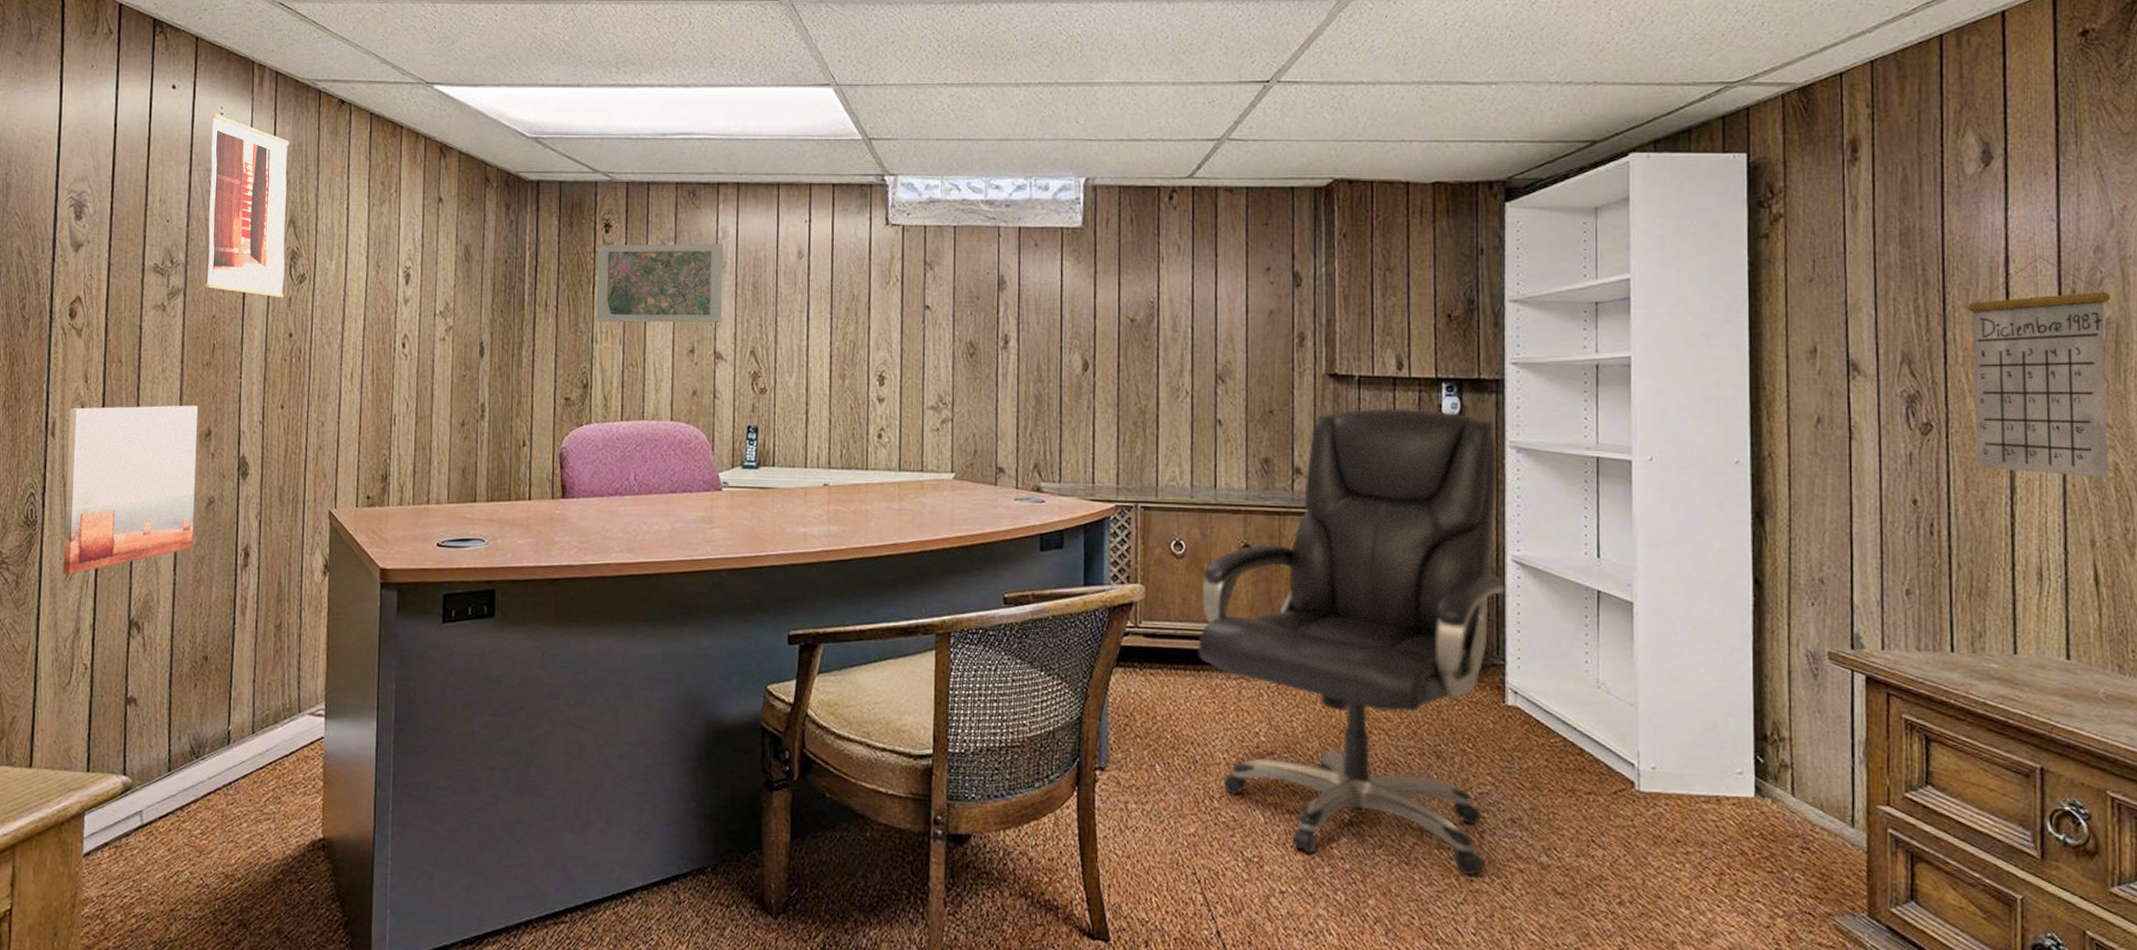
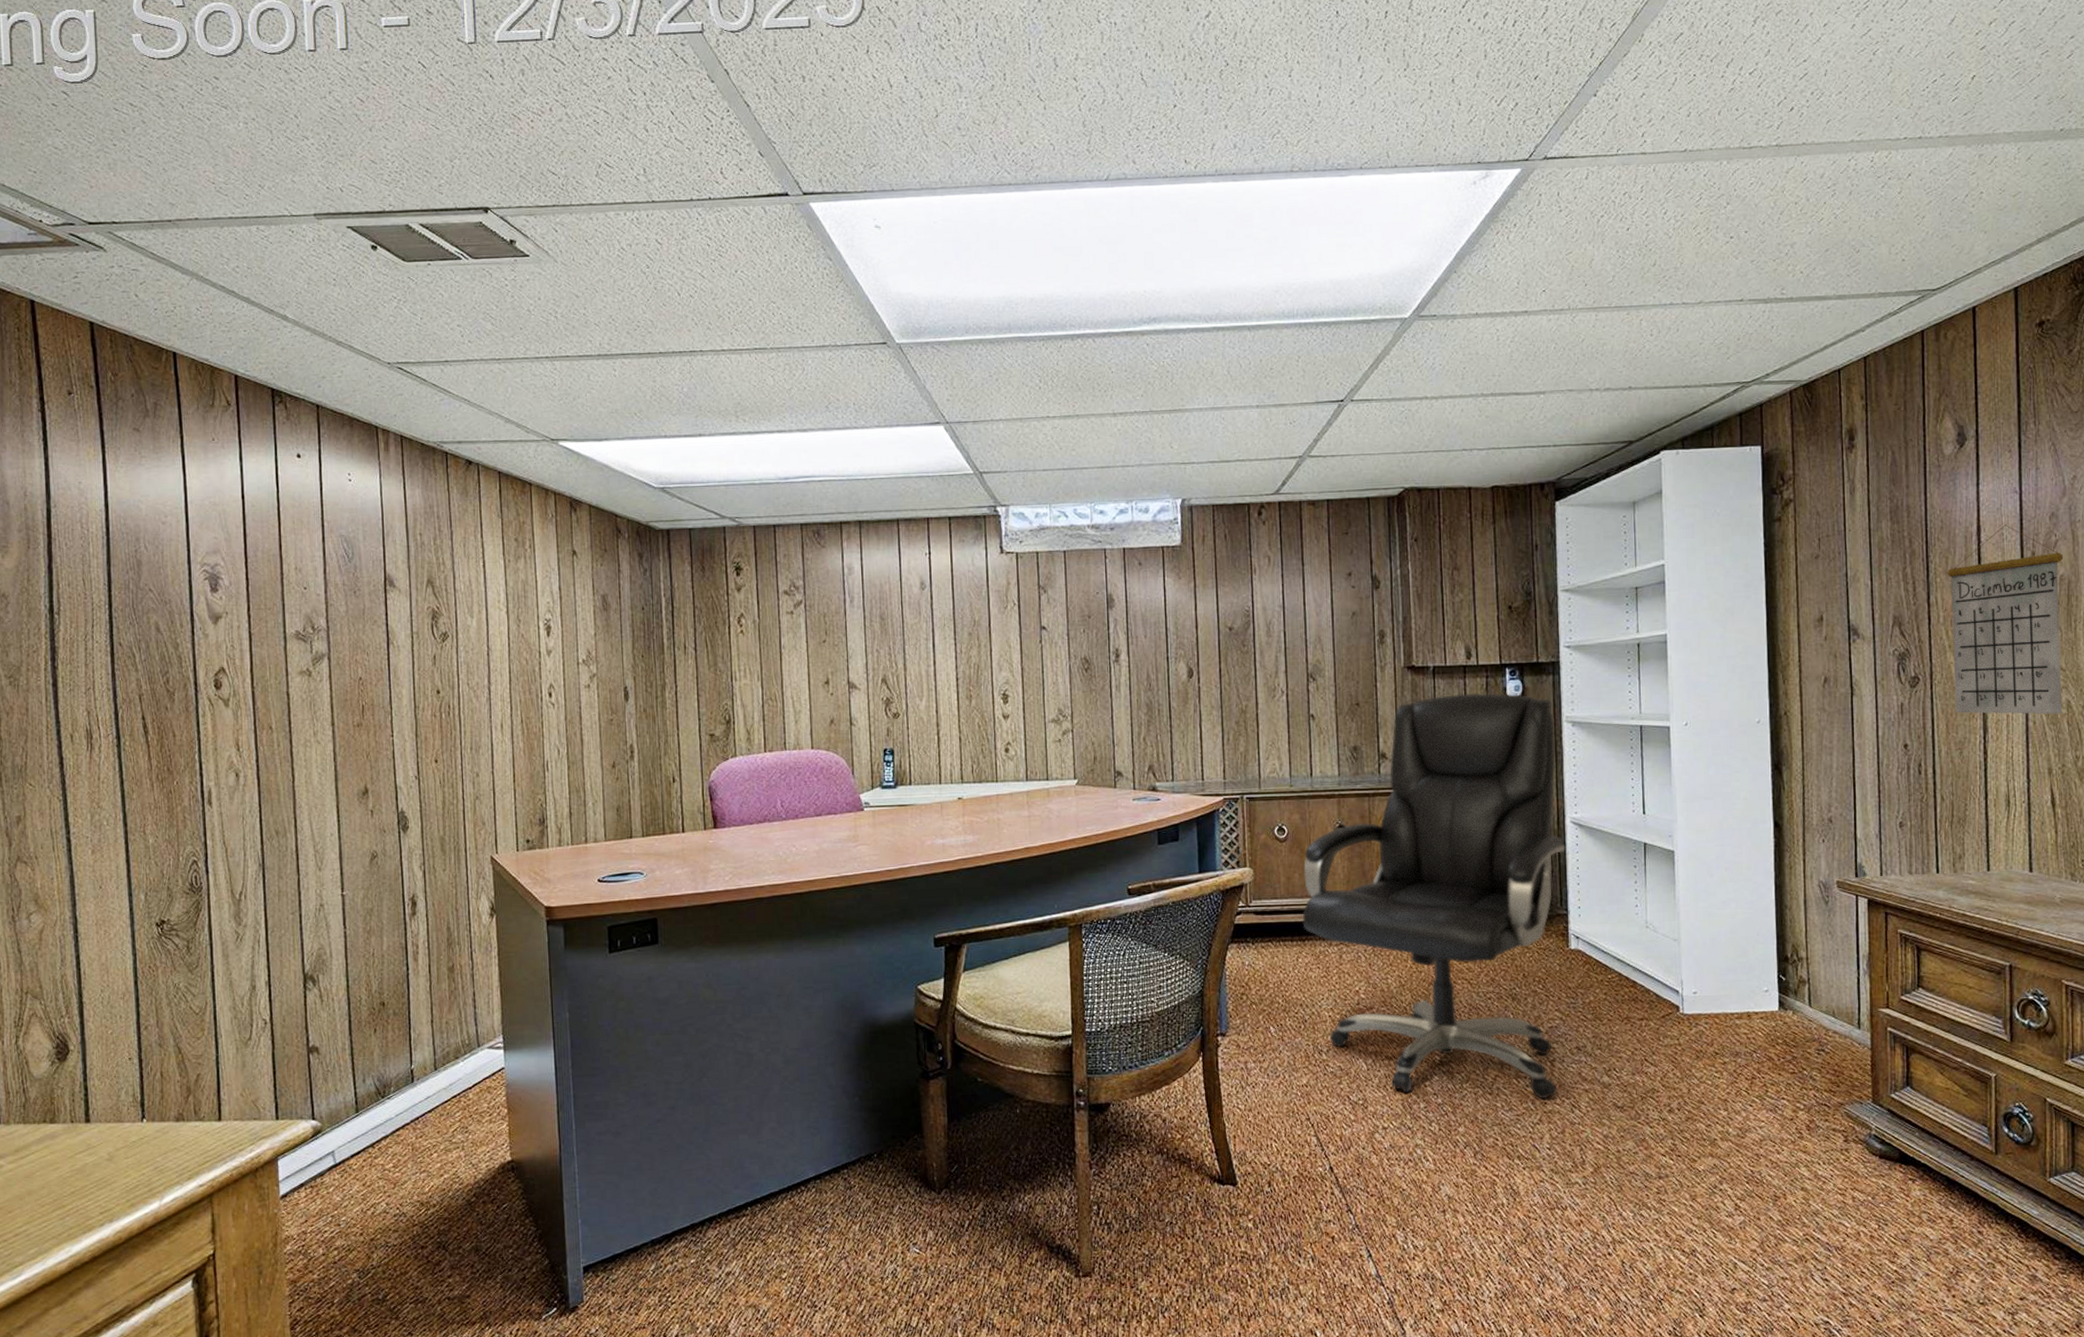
wall art: present [62,405,198,575] -> none [225,765,360,937]
wall art: present [205,114,290,298] -> none [339,480,429,657]
road map: present [596,243,723,323] -> none [731,579,853,660]

